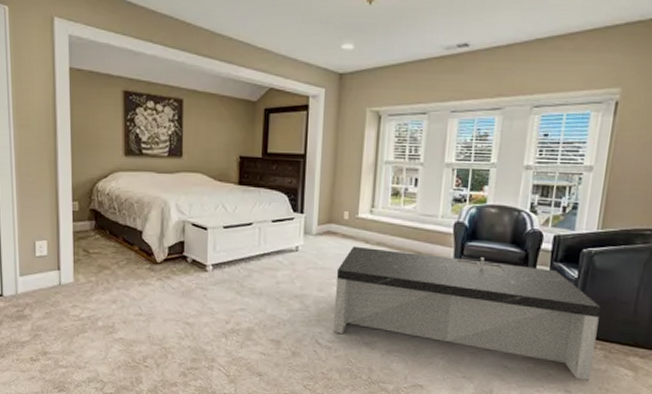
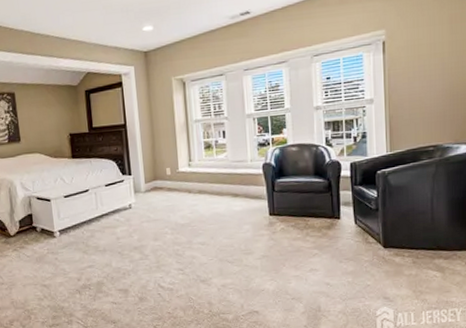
coffee table: present [333,246,601,381] -> none [167,191,404,287]

